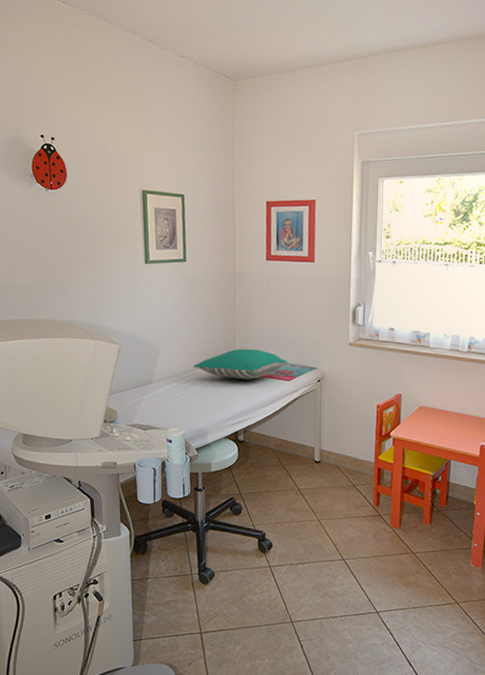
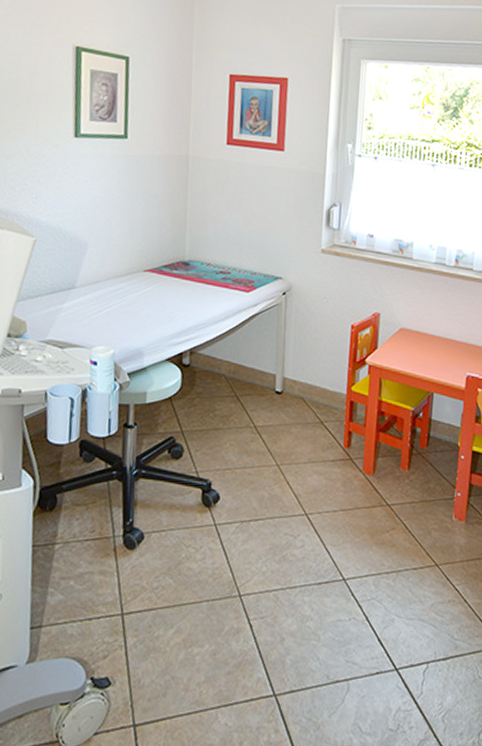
pillow: present [193,349,288,380] -> none [129,250,248,289]

